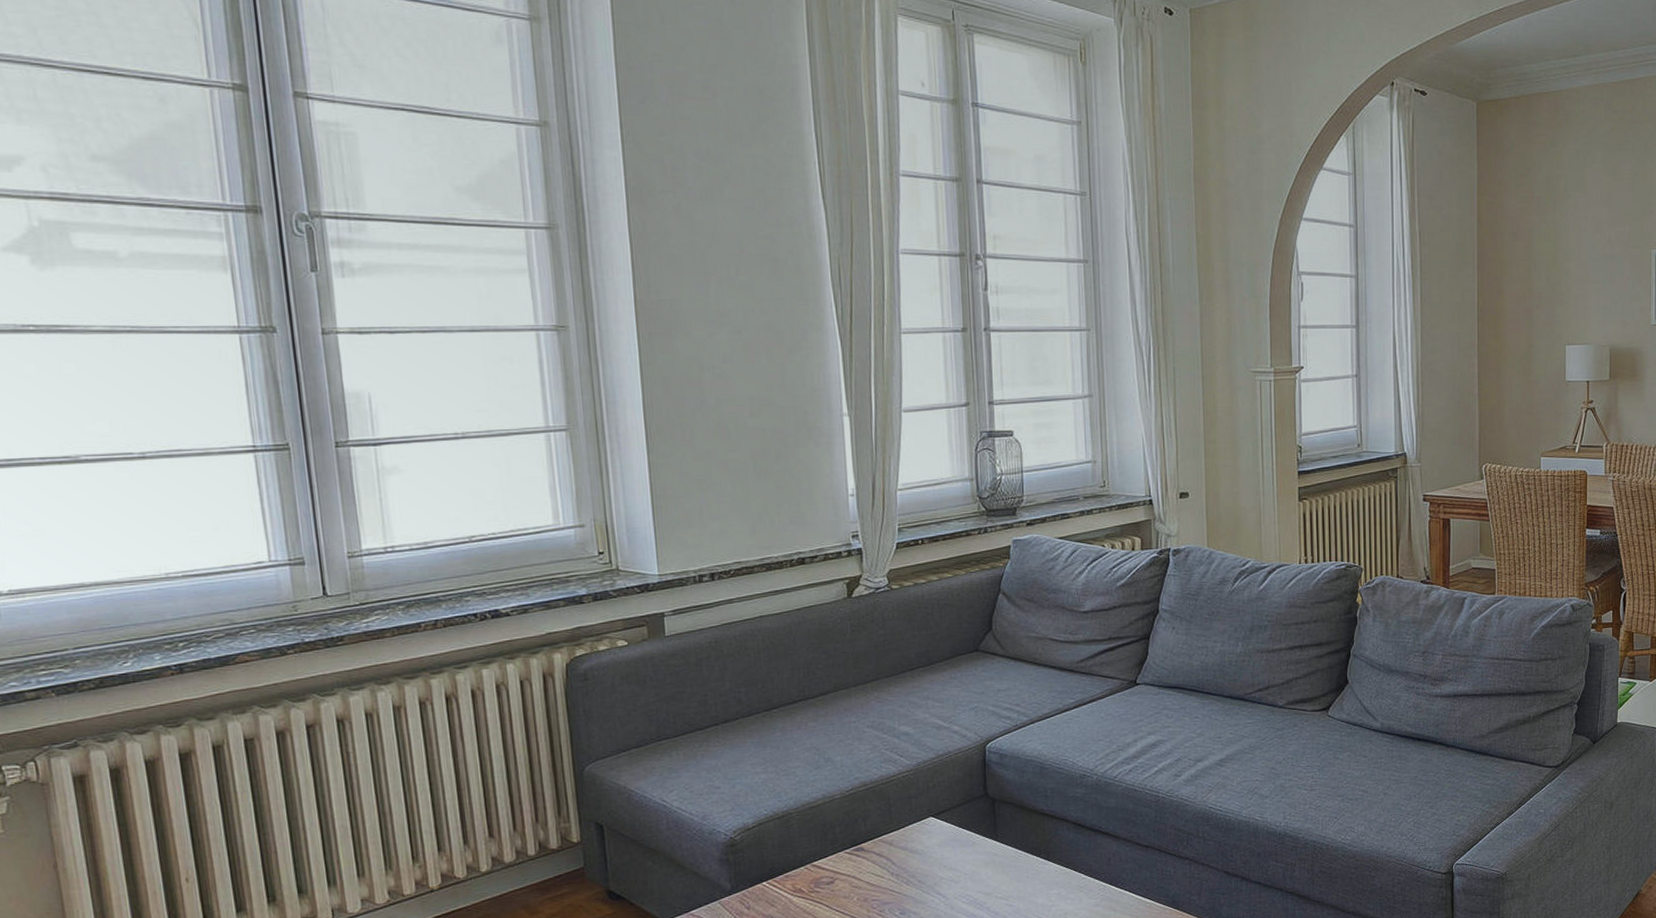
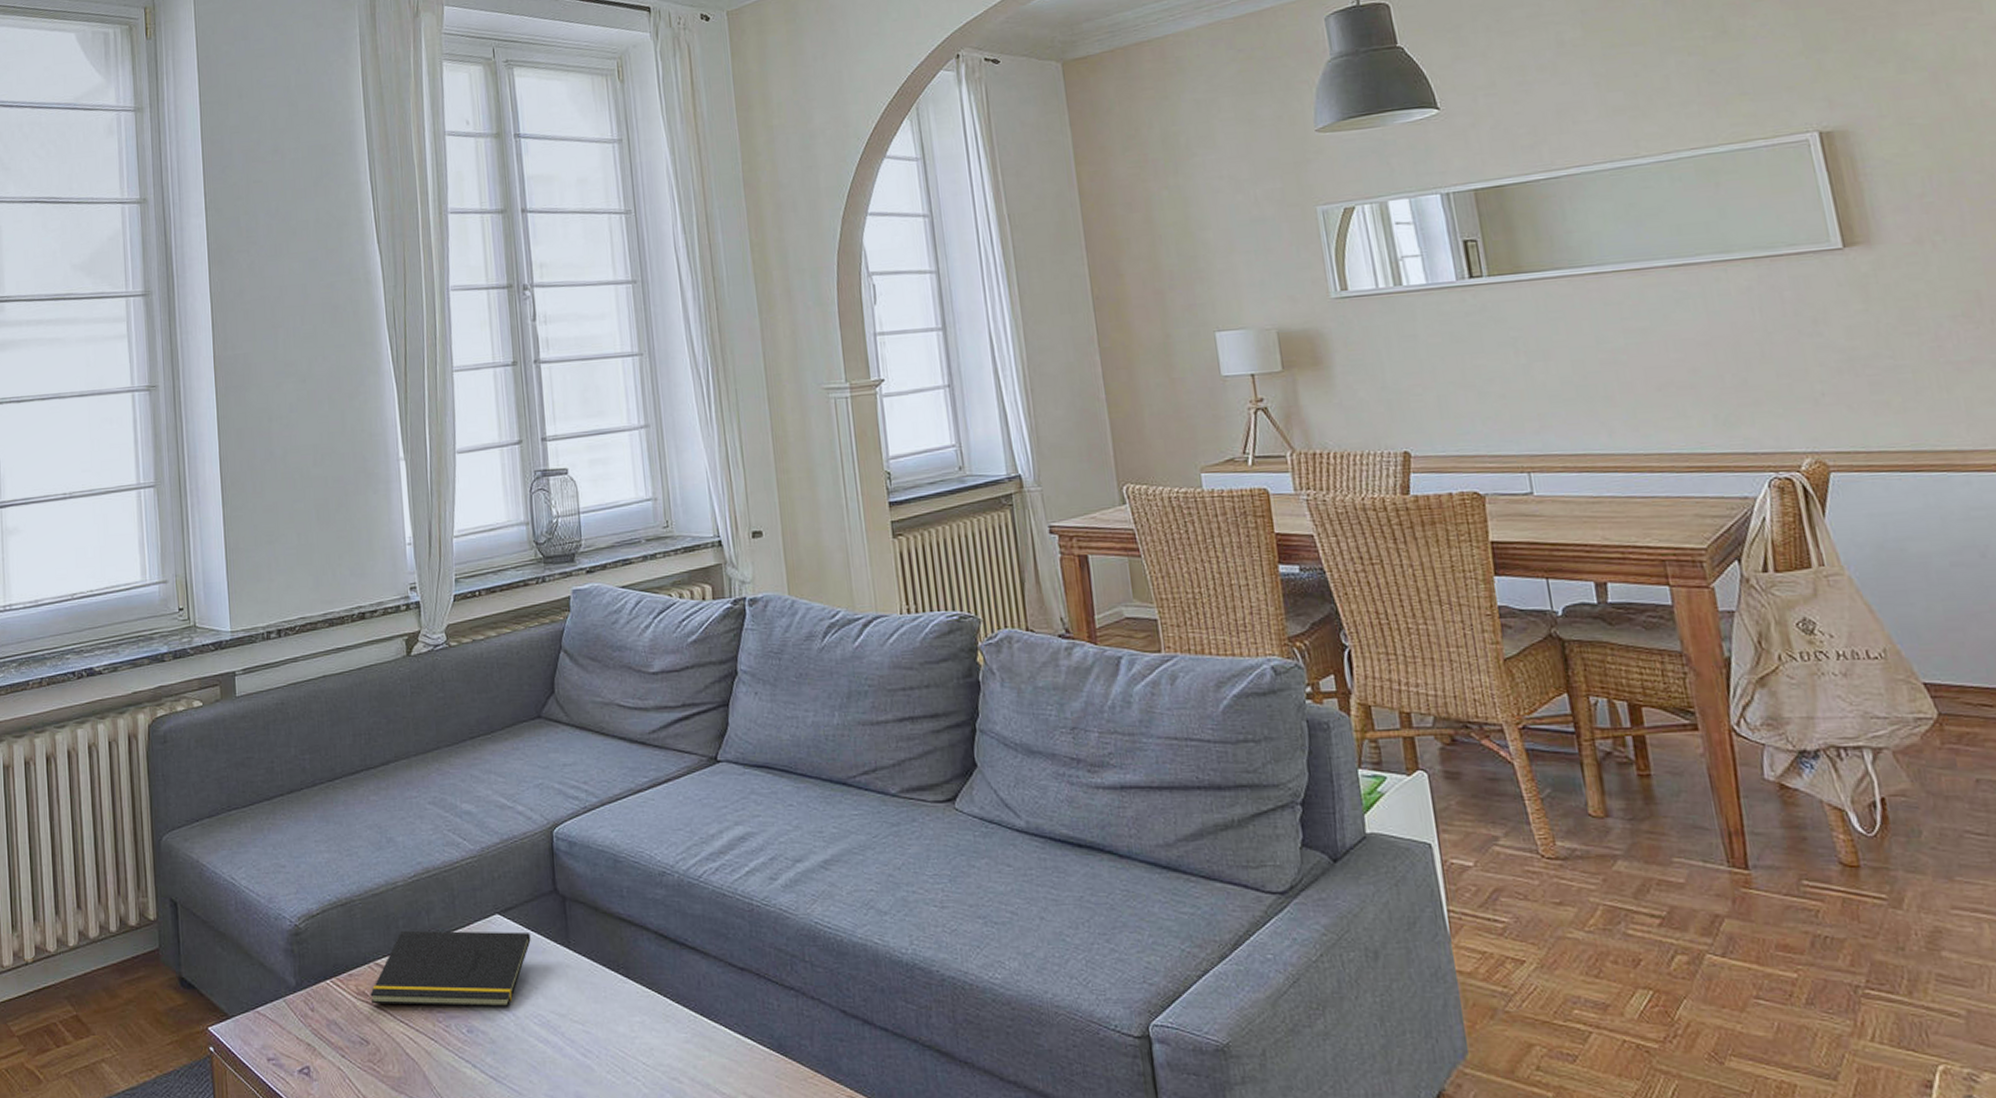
notepad: none [806,830,962,899] -> present [370,930,531,1007]

